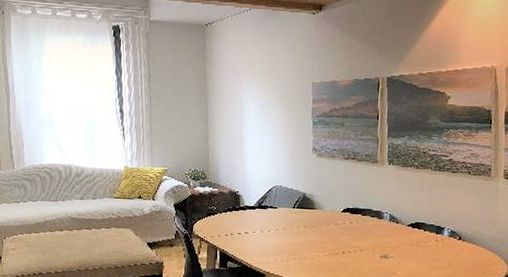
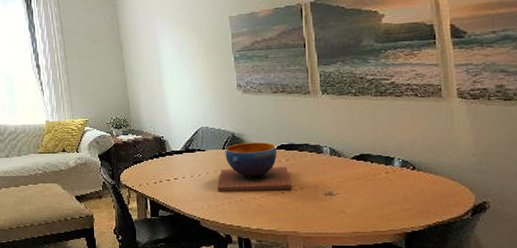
decorative bowl: none [284,203,353,250] -> present [217,142,292,193]

